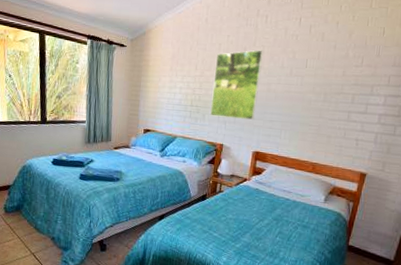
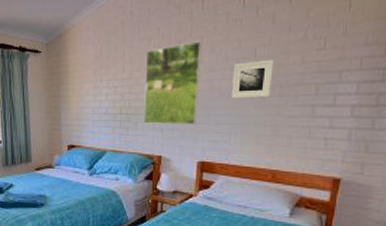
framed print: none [284,71,321,102] -> present [231,60,274,99]

